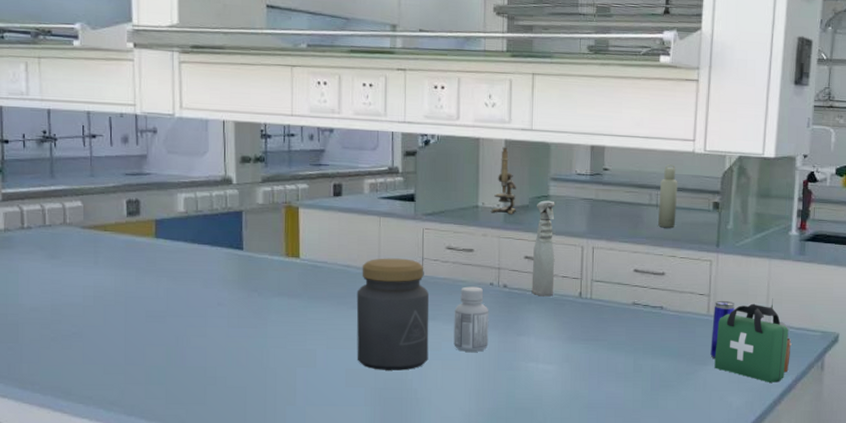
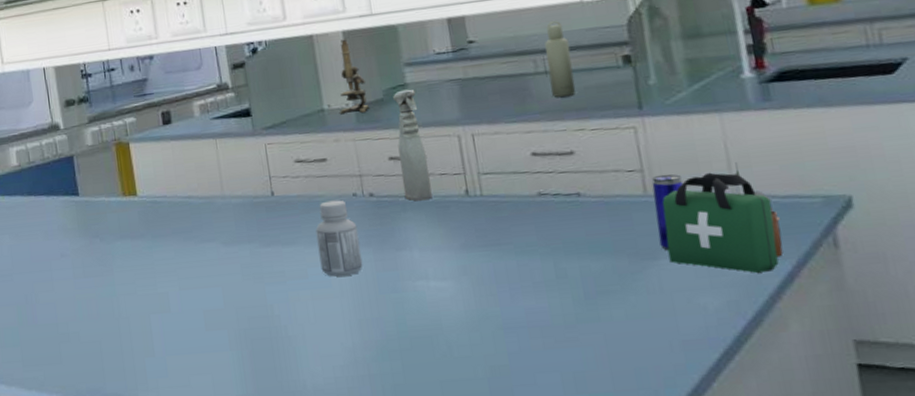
jar: present [356,258,429,370] -> none [202,180,295,308]

